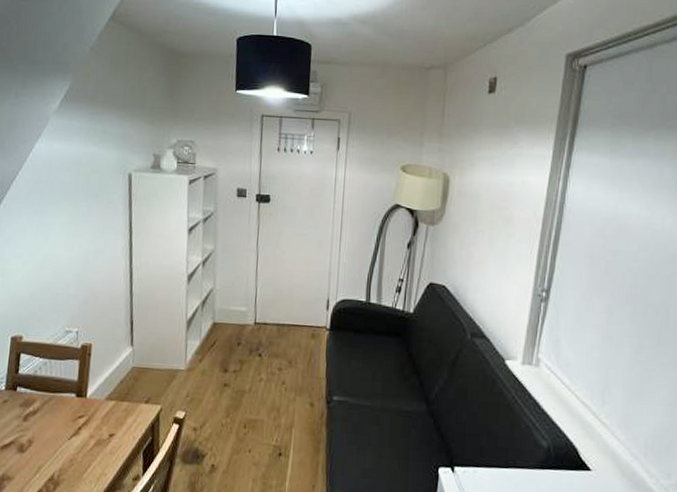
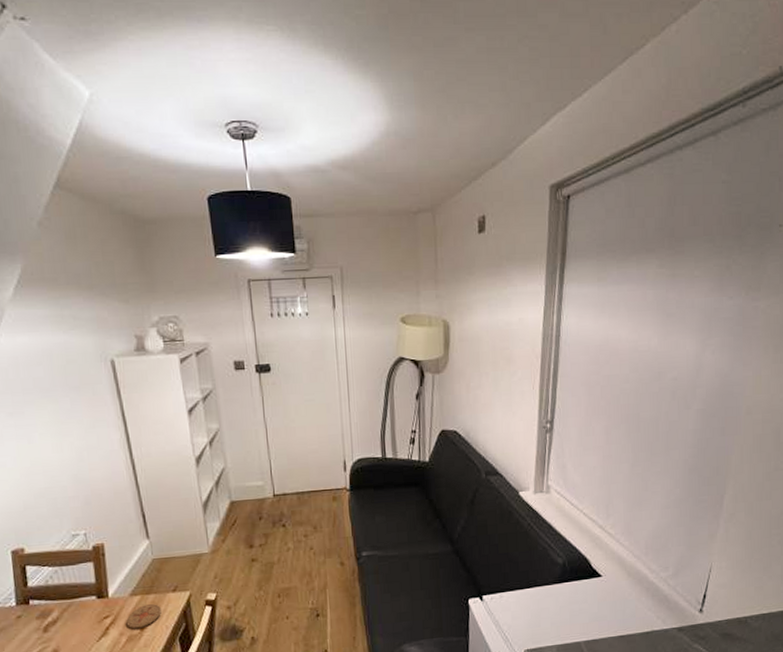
coaster: none [97,411,132,434] -> present [126,604,161,629]

